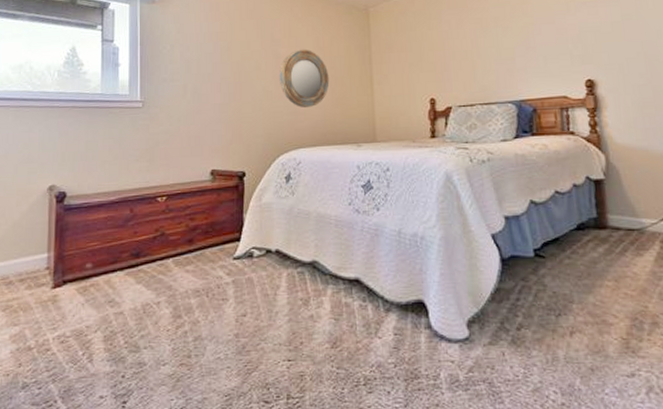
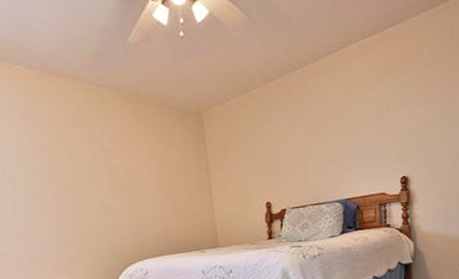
home mirror: present [279,49,330,107] -> none [115,158,169,219]

